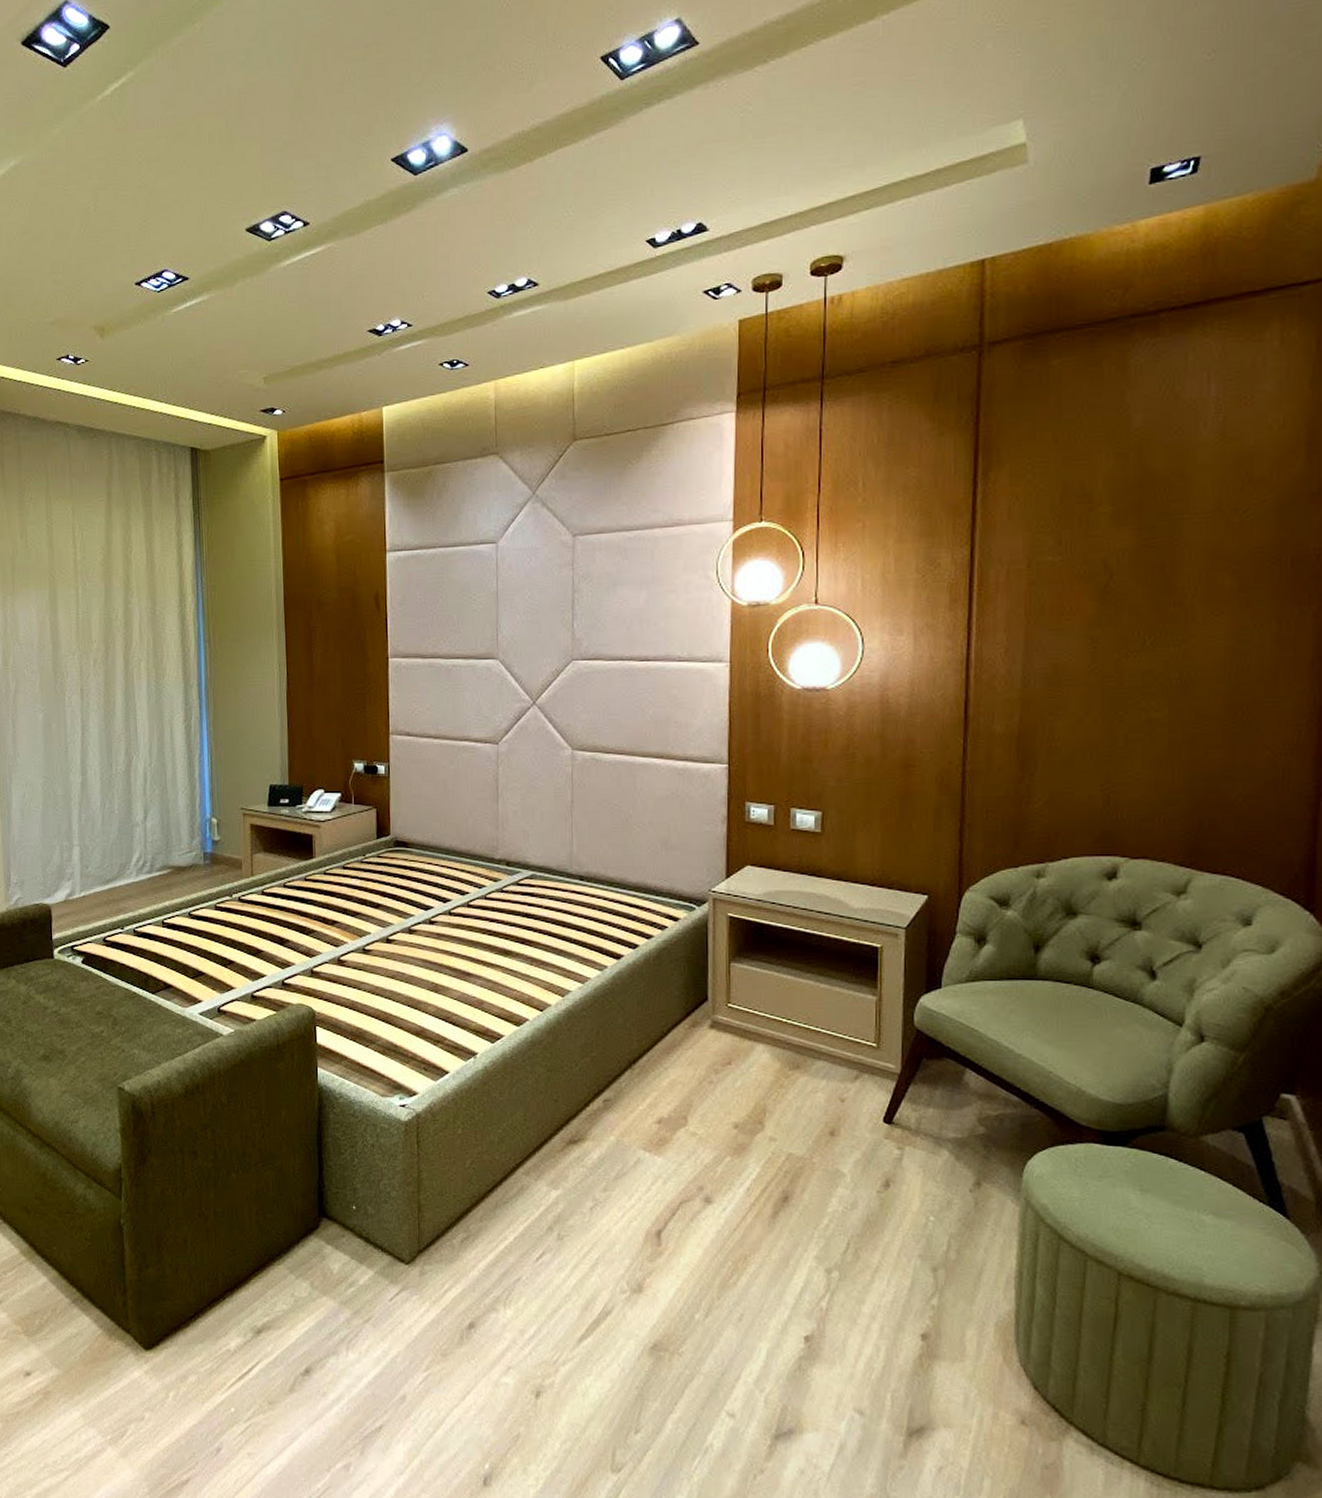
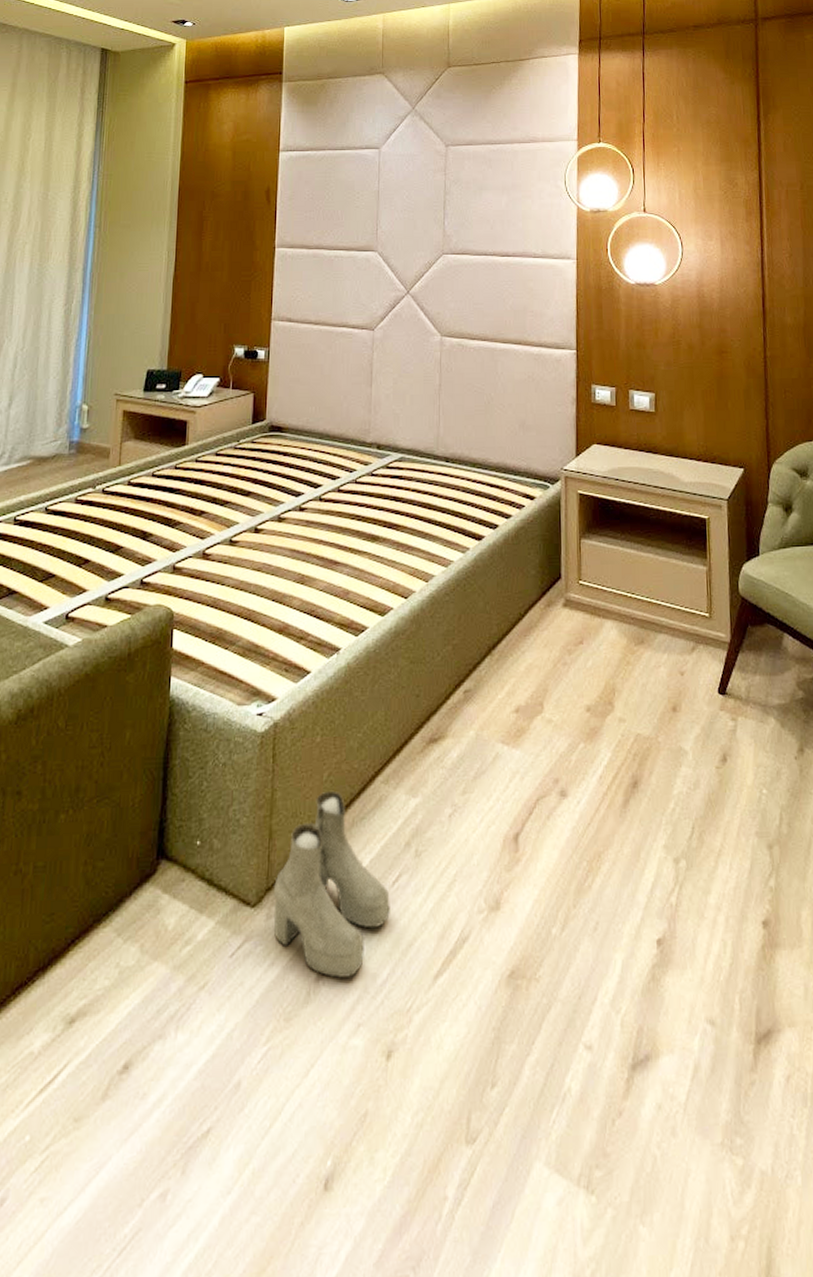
boots: none [425,1176,535,1330] -> present [274,790,390,978]

